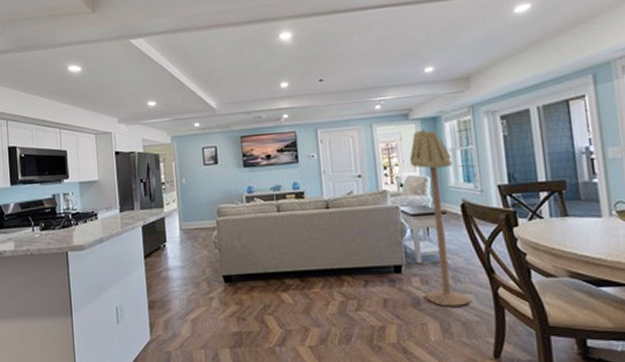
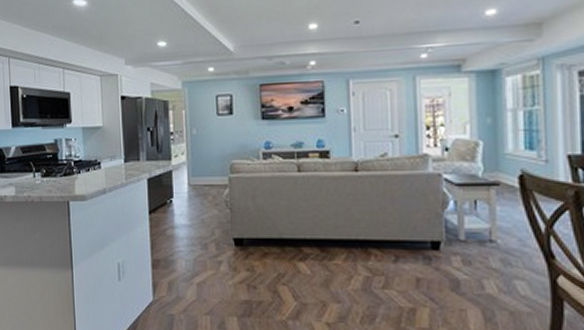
floor lamp: present [409,128,472,307] -> none [458,82,524,294]

